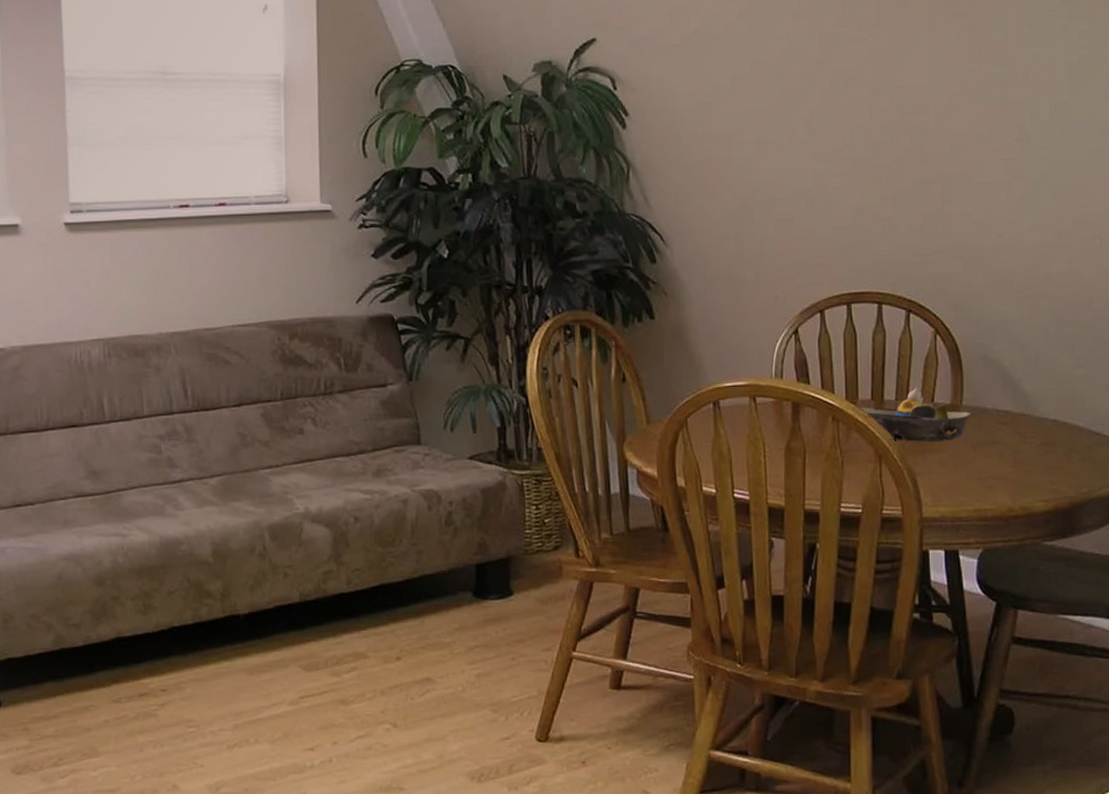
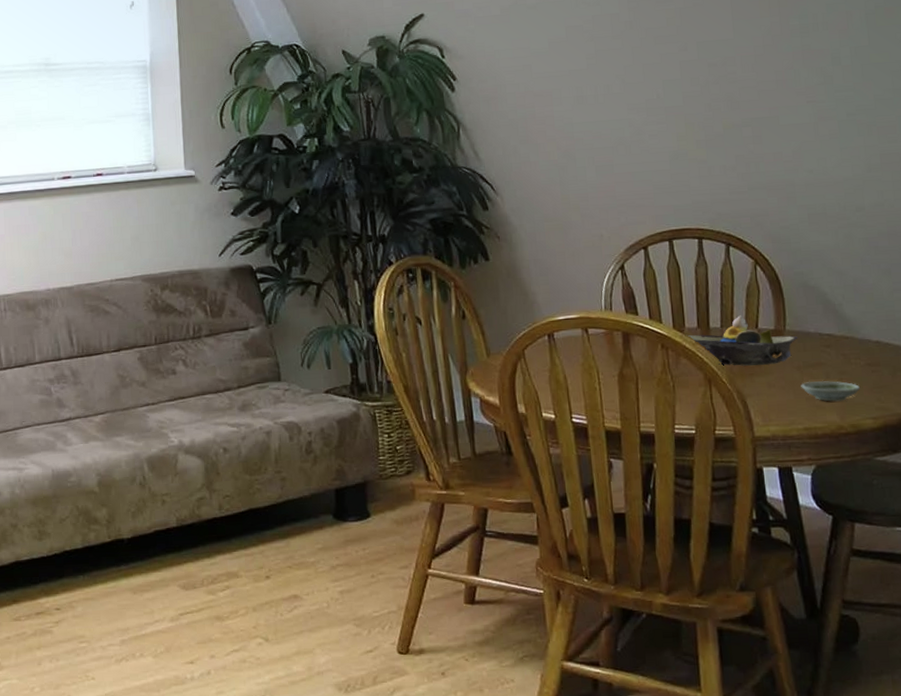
saucer: none [973,460,1034,482] -> present [801,381,861,402]

